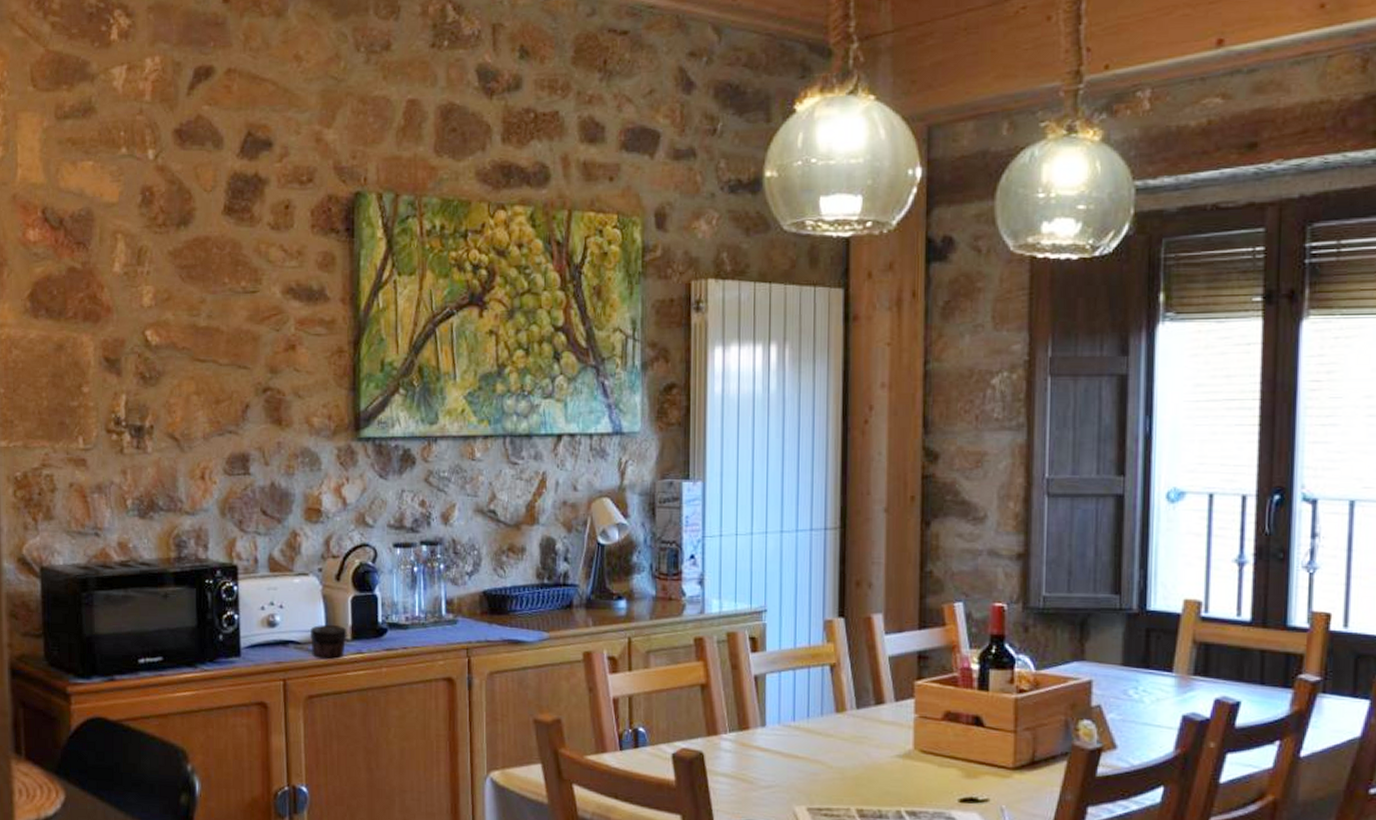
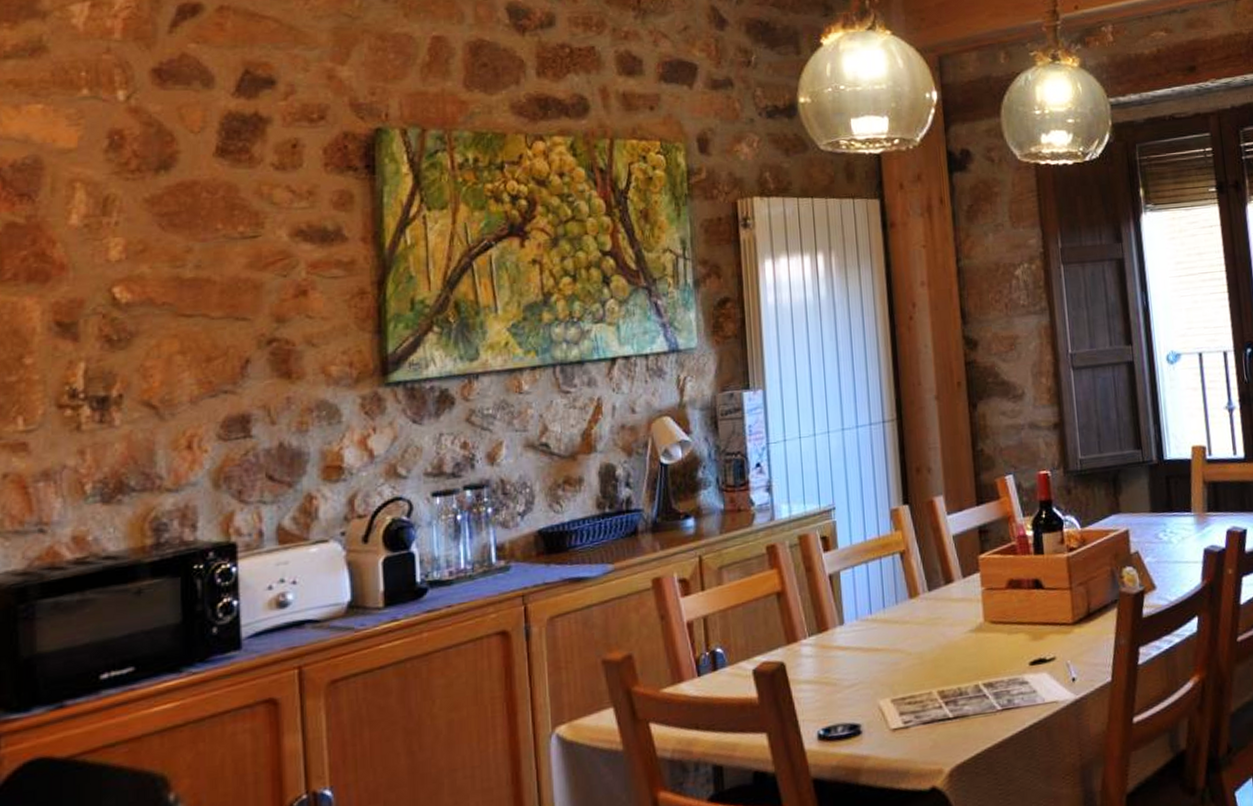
jar: present [309,624,347,661] -> none [331,592,378,638]

